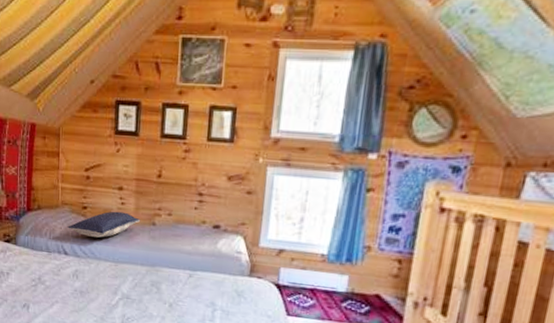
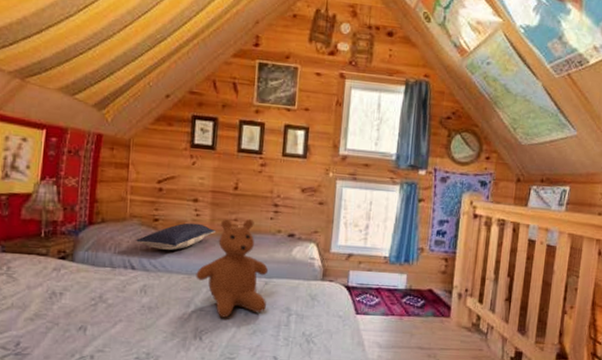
teddy bear: none [122,208,193,307] -> present [196,218,269,318]

